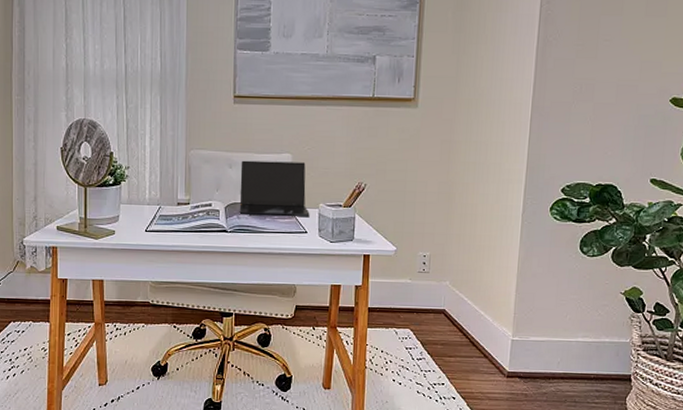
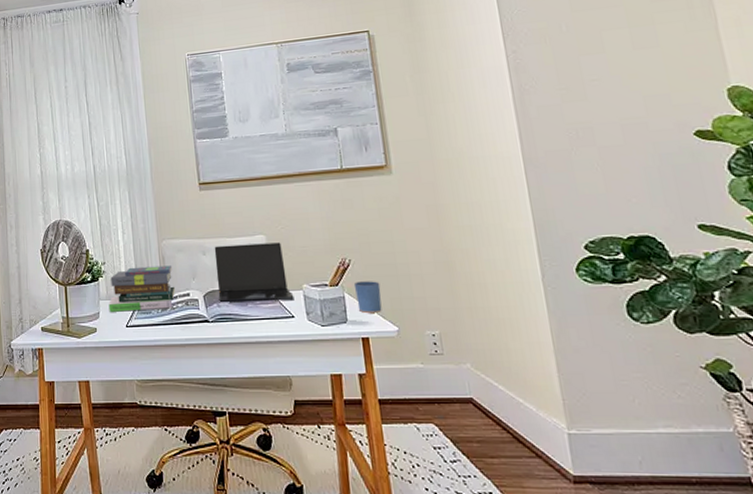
books: none [129,174,198,217] -> present [108,265,176,312]
mug: none [365,205,388,235] -> present [353,281,382,314]

